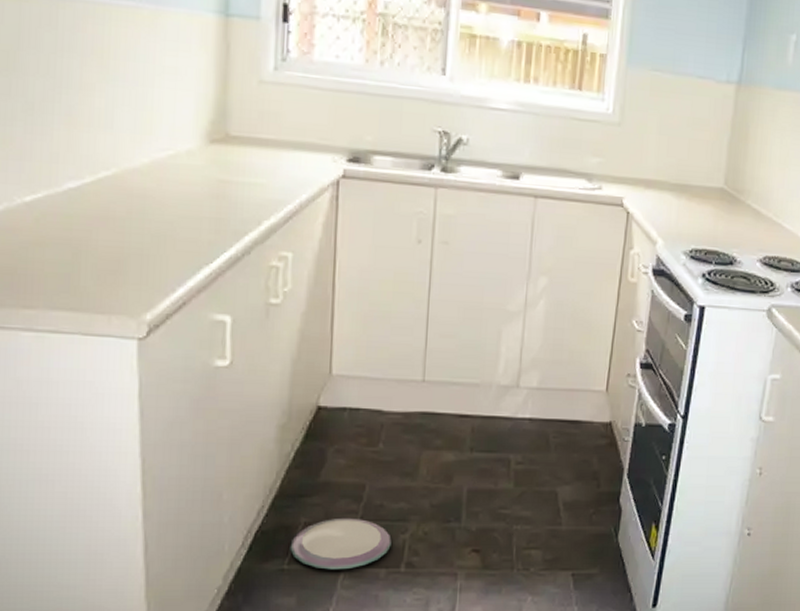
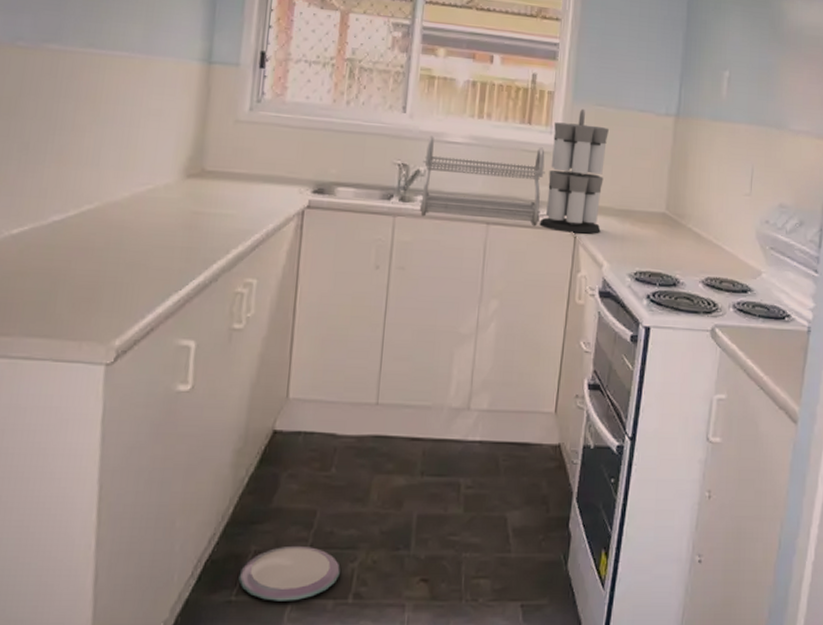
dish rack: none [461,101,597,201] -> present [418,136,545,227]
spice rack: none [590,73,665,210] -> present [539,108,609,234]

